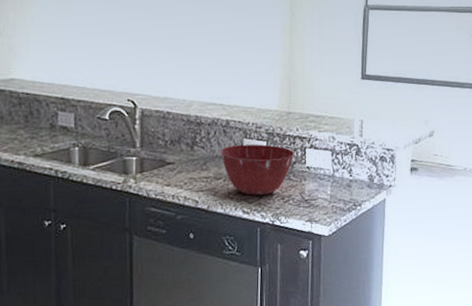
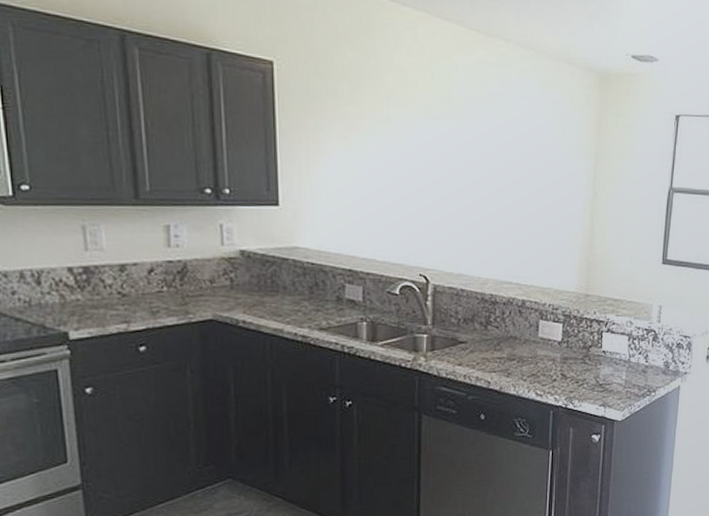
mixing bowl: present [220,144,295,195] -> none [515,326,591,378]

